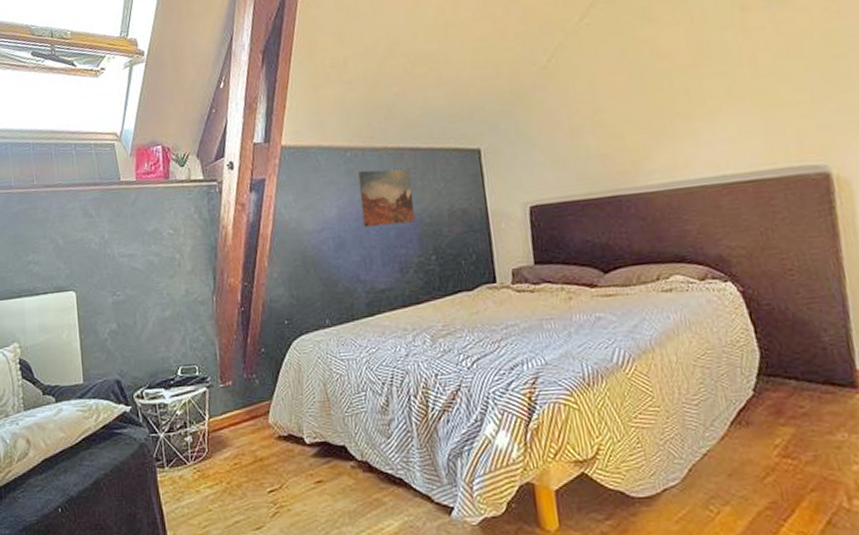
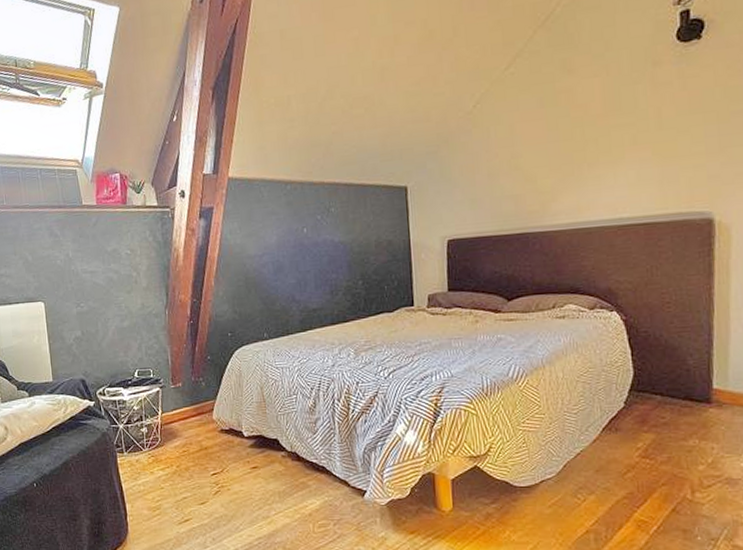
wall art: present [357,169,415,228] -> none [296,202,346,254]

